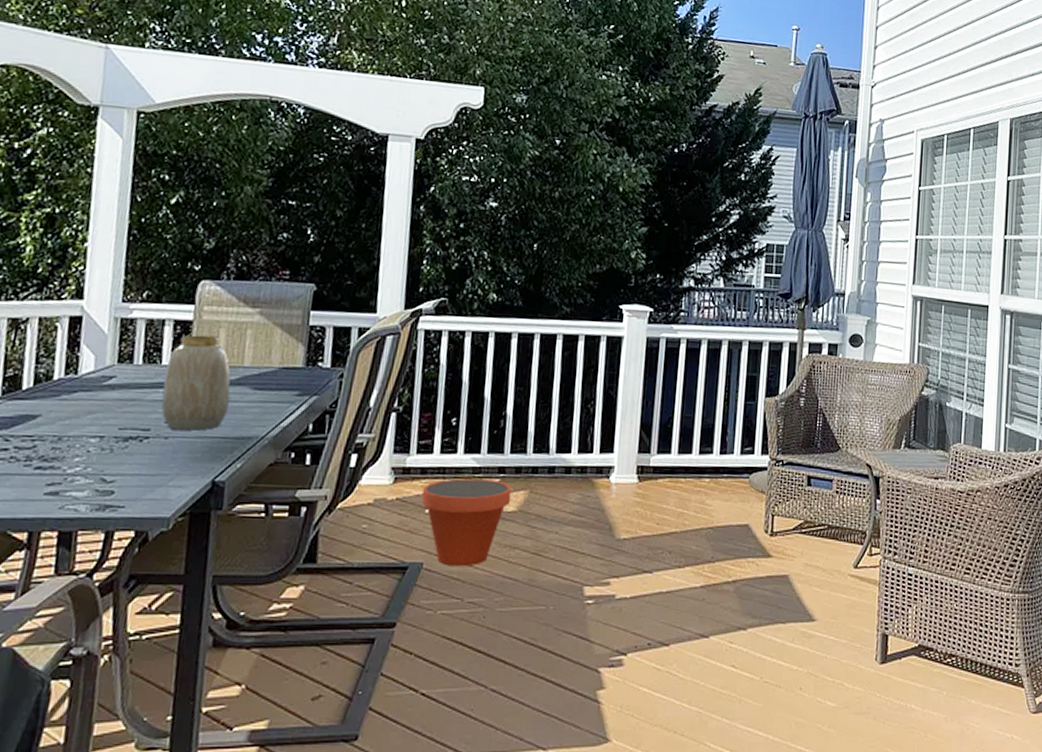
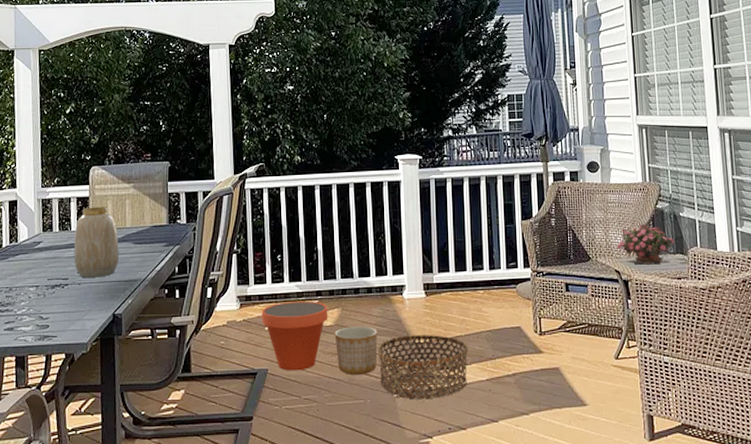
planter: none [516,514,572,574] -> present [334,327,378,374]
basket: none [569,528,684,608] -> present [378,335,469,400]
potted flower: none [872,412,937,460] -> present [618,224,675,265]

